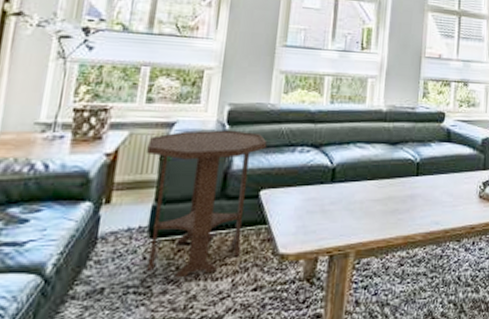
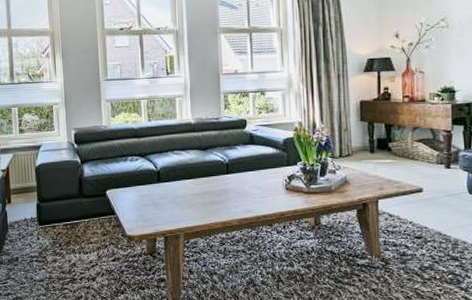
side table: present [147,129,267,278] -> none [26,148,106,252]

